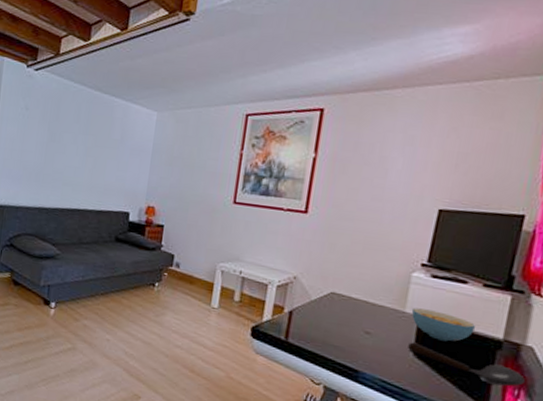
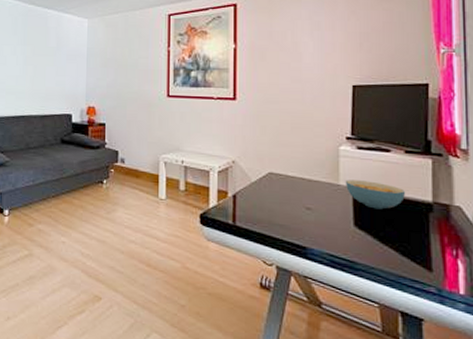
spoon: present [408,342,526,387] -> none [348,213,461,248]

